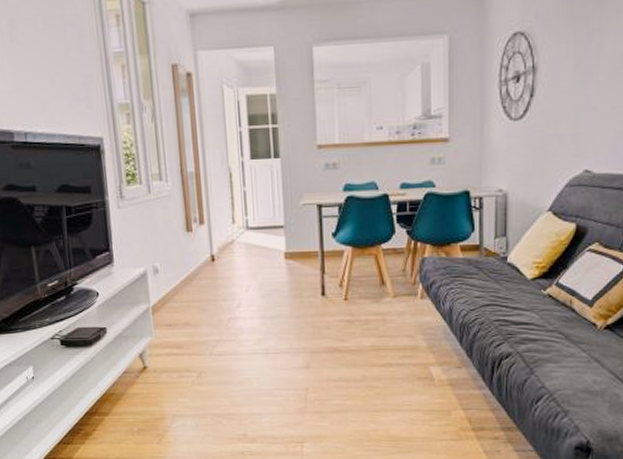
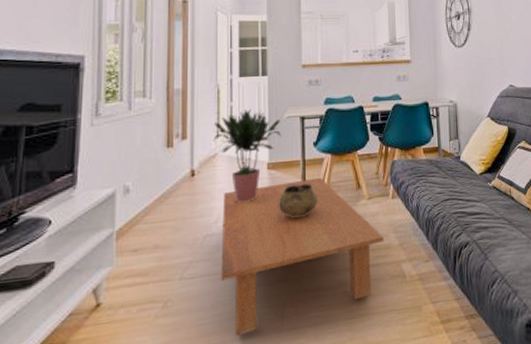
potted plant: none [229,194,297,290] -> present [214,108,281,203]
coffee table: none [243,270,411,410] -> present [221,177,384,336]
decorative bowl: none [297,276,339,310] -> present [278,183,318,219]

